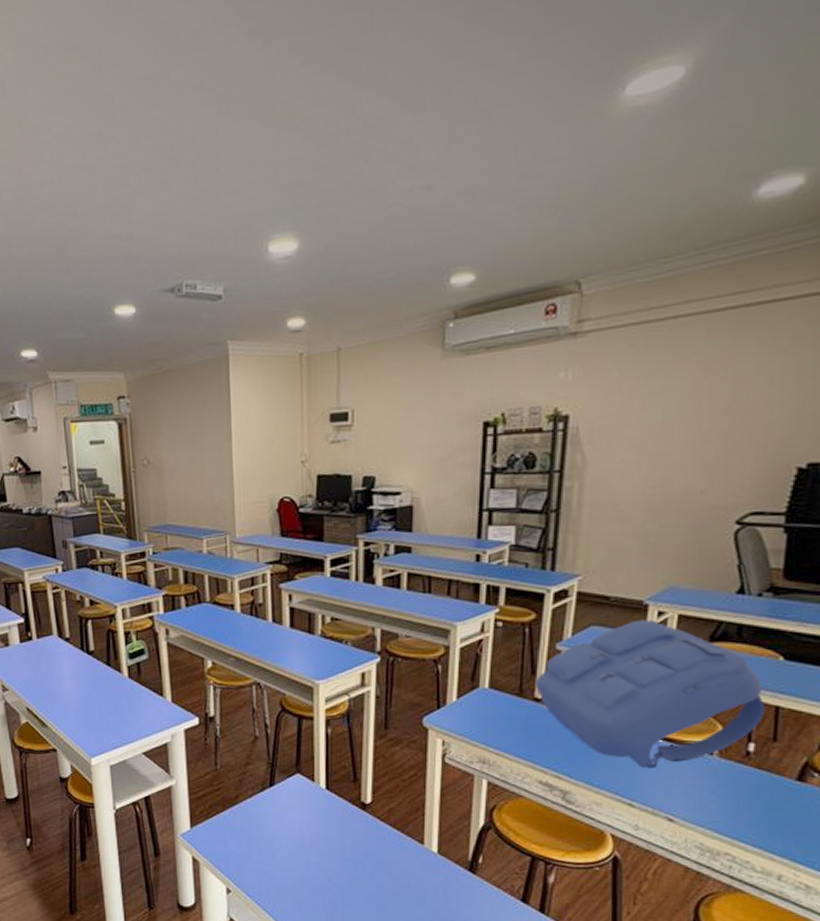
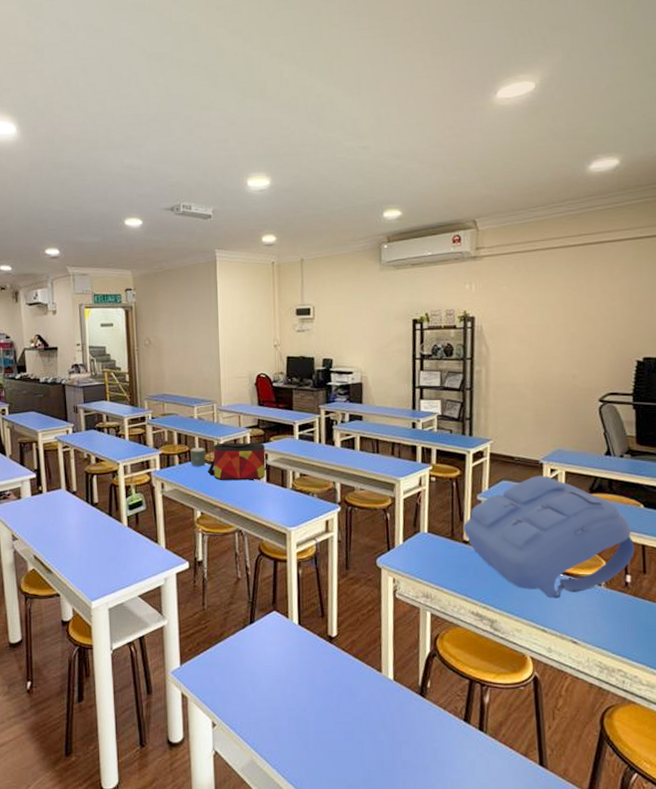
mug: none [198,587,224,610] -> present [189,448,211,467]
bag: none [219,581,293,626] -> present [207,442,269,481]

